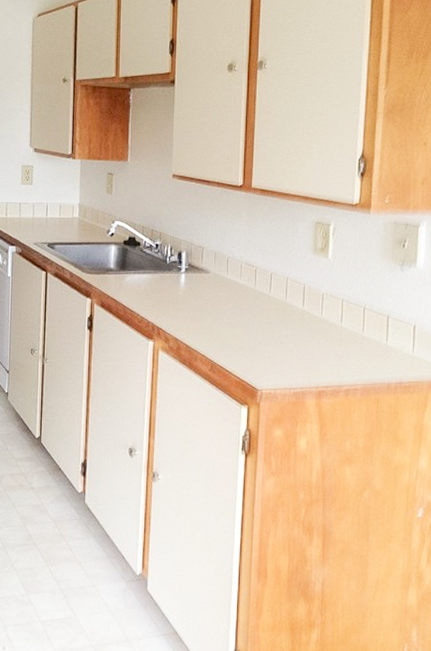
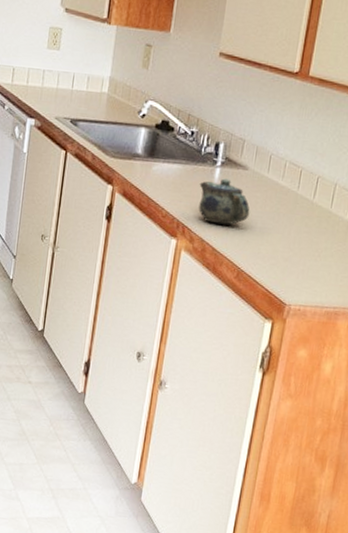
teapot: none [168,283,216,324] -> present [198,178,250,225]

